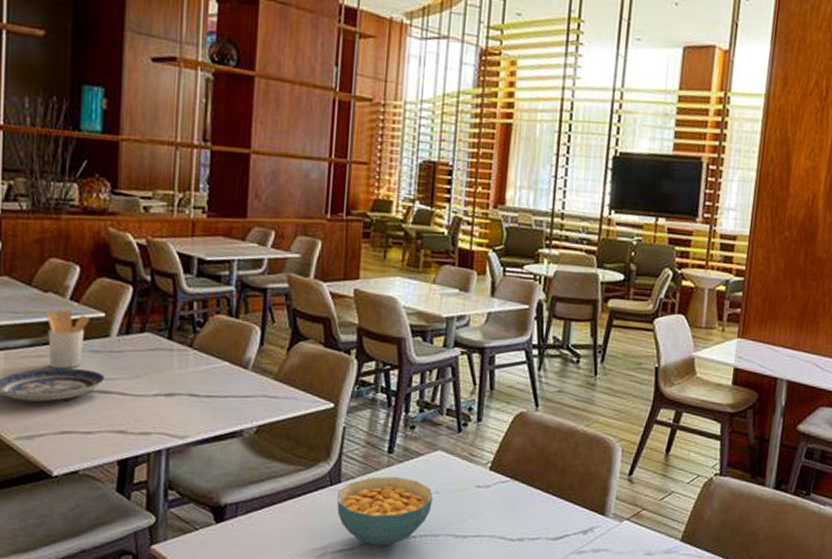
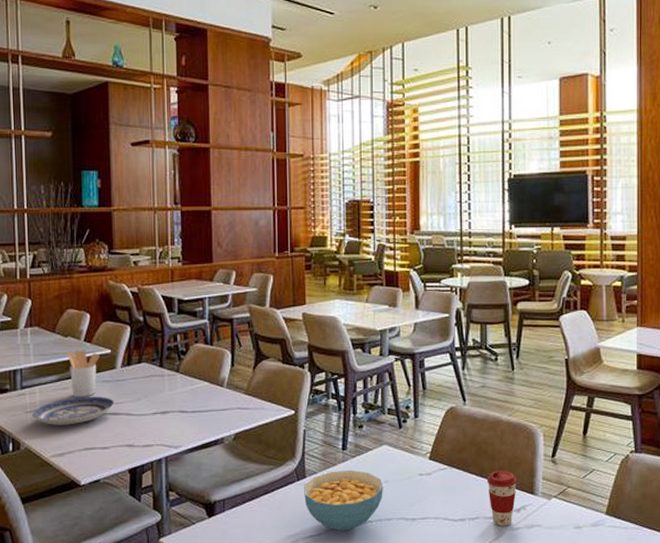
coffee cup: none [552,487,587,549] -> present [486,470,517,526]

